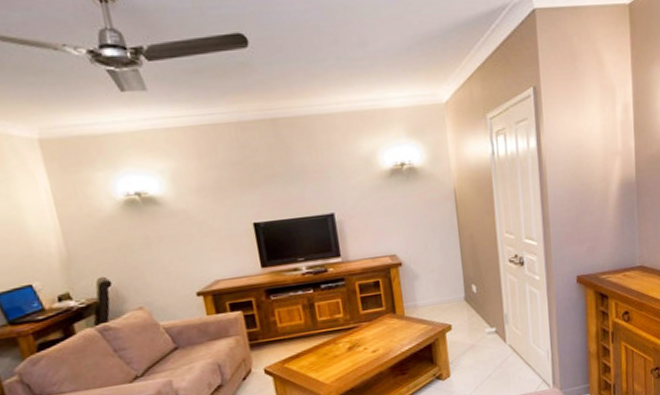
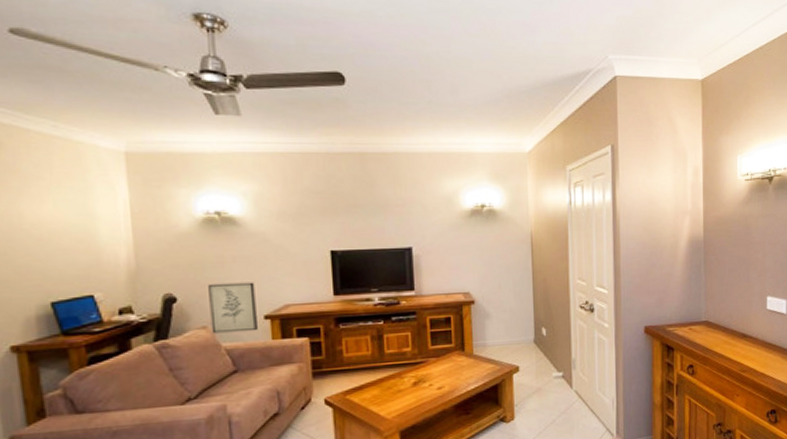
wall art: none [138,260,192,314] -> present [208,282,257,334]

